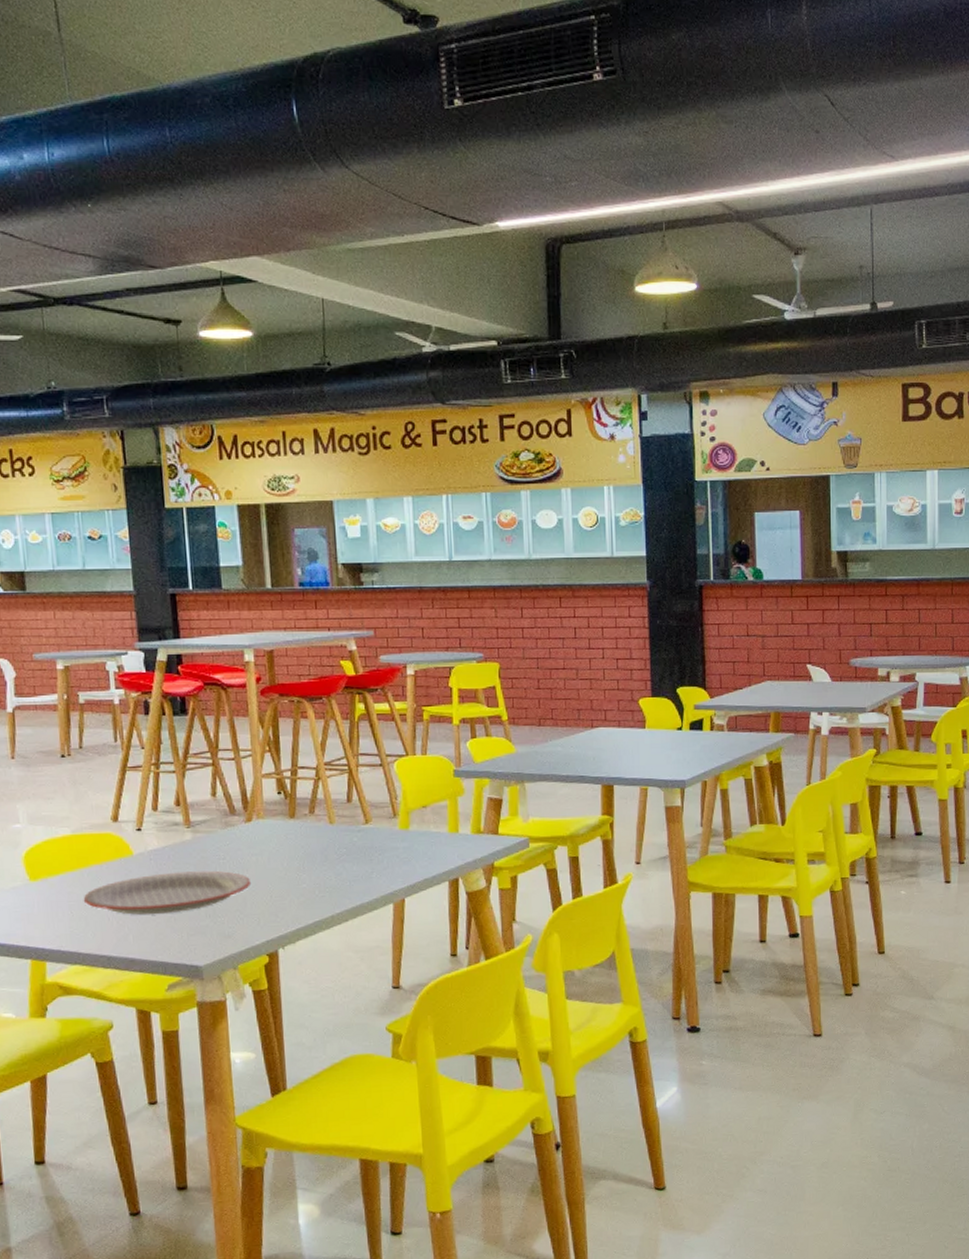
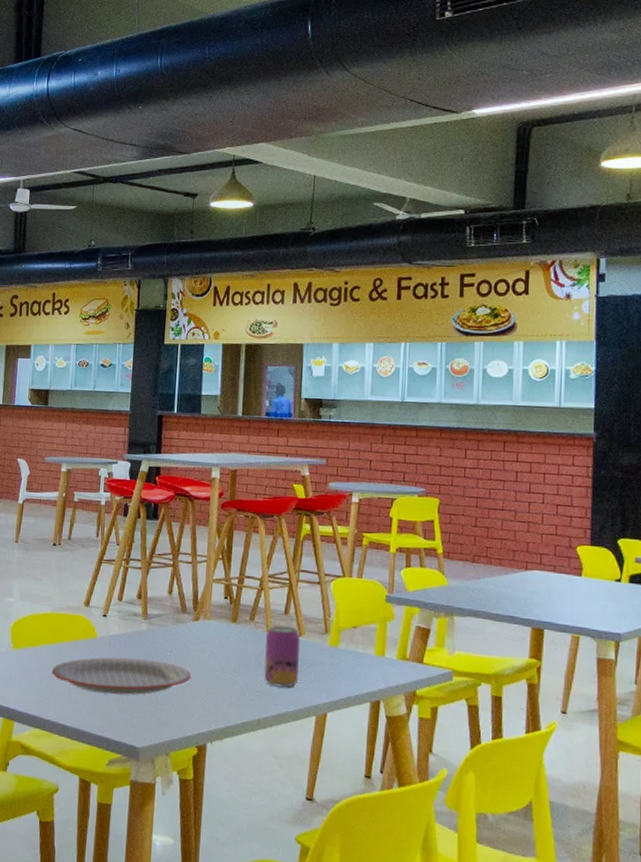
beverage can: none [330,814,371,880] -> present [264,625,300,688]

